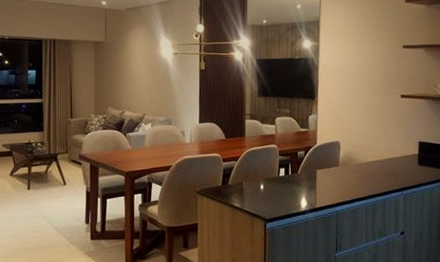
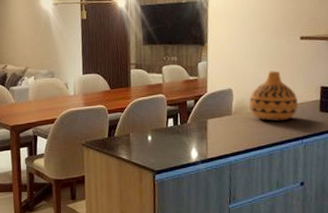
vase: none [355,125,399,173] -> present [249,71,299,121]

